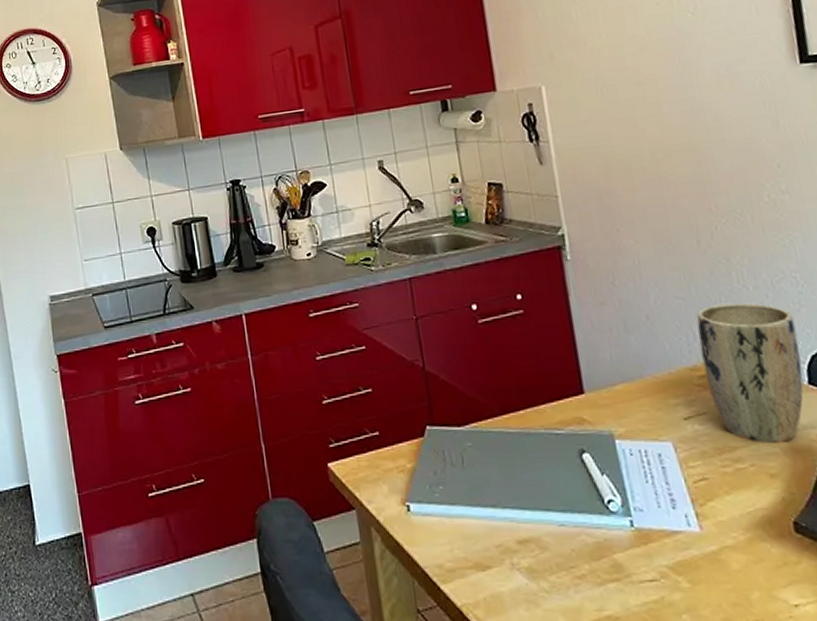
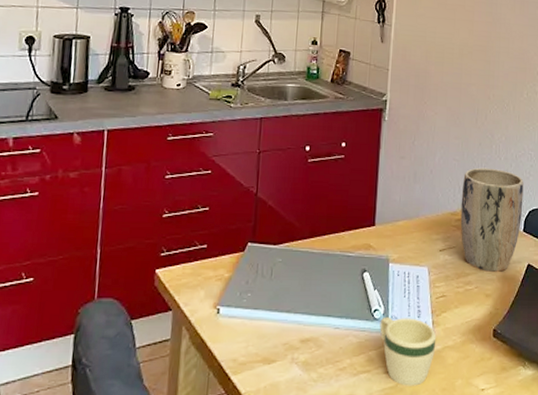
mug: none [619,508,710,600] -> present [379,316,437,386]

